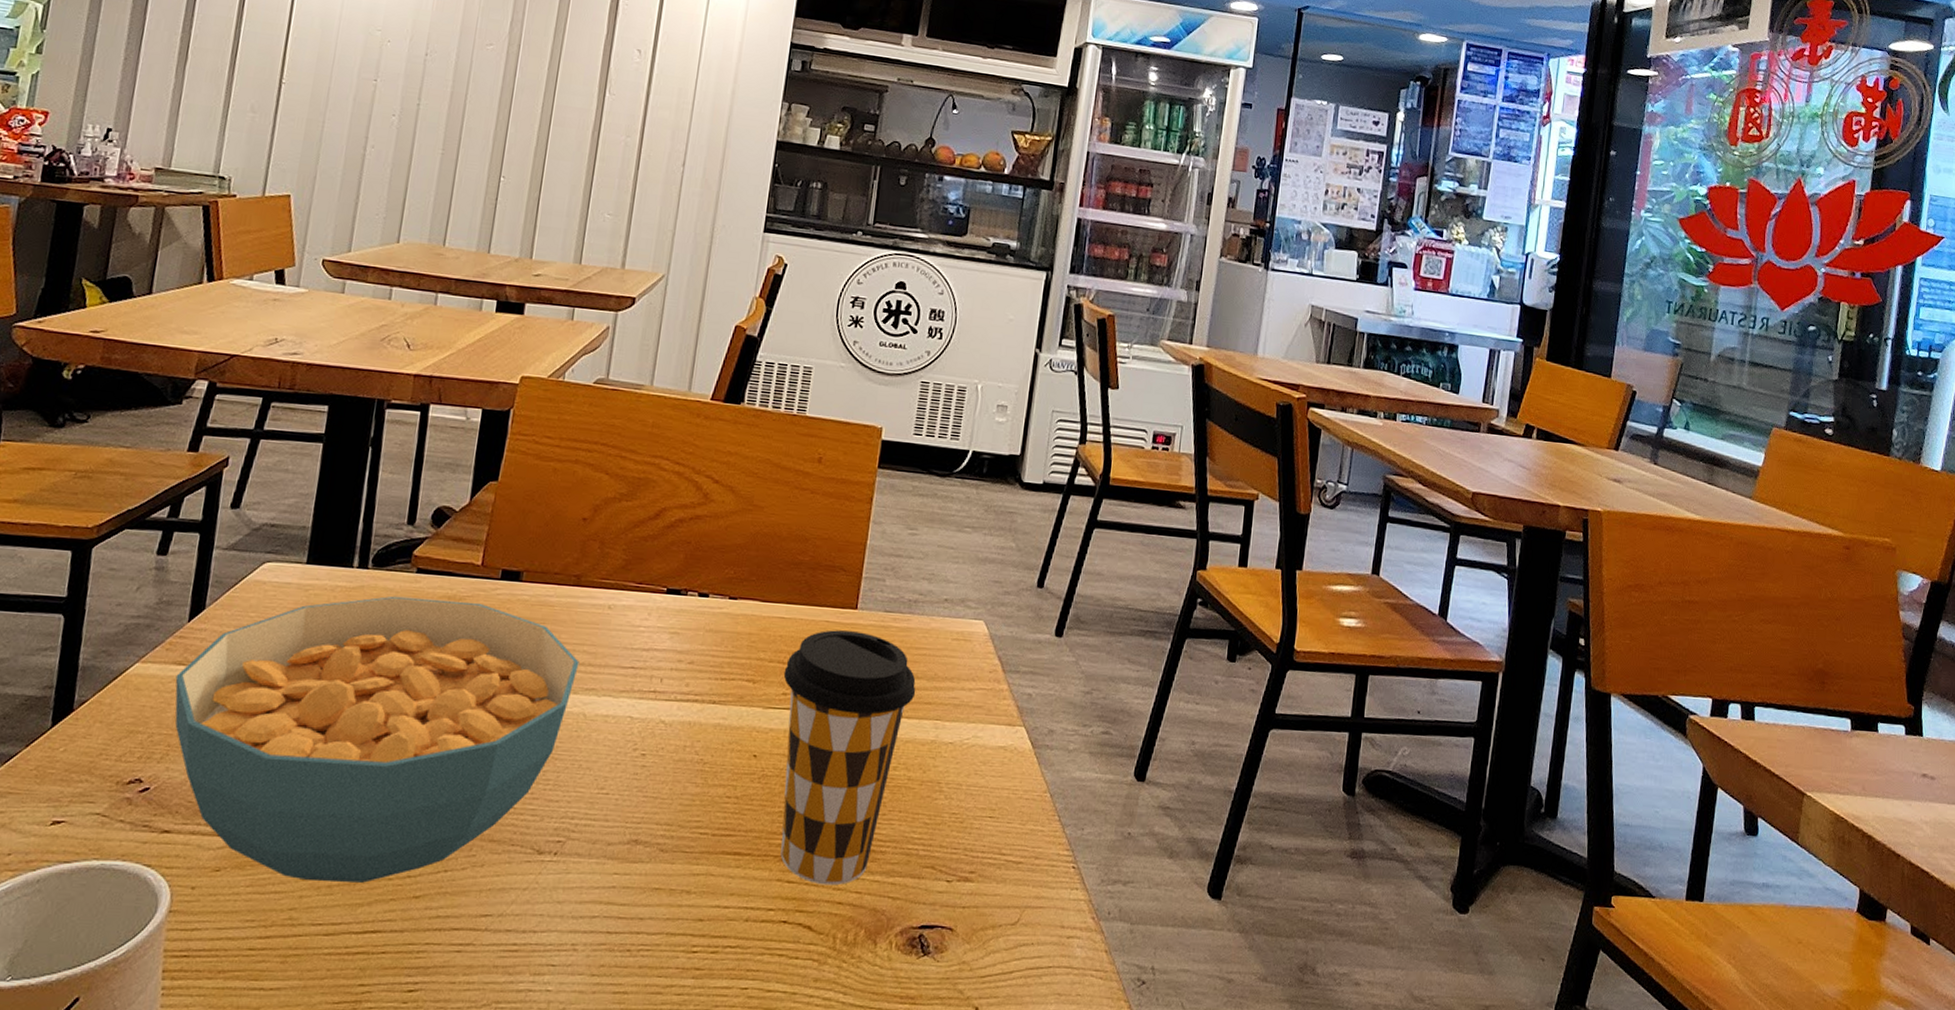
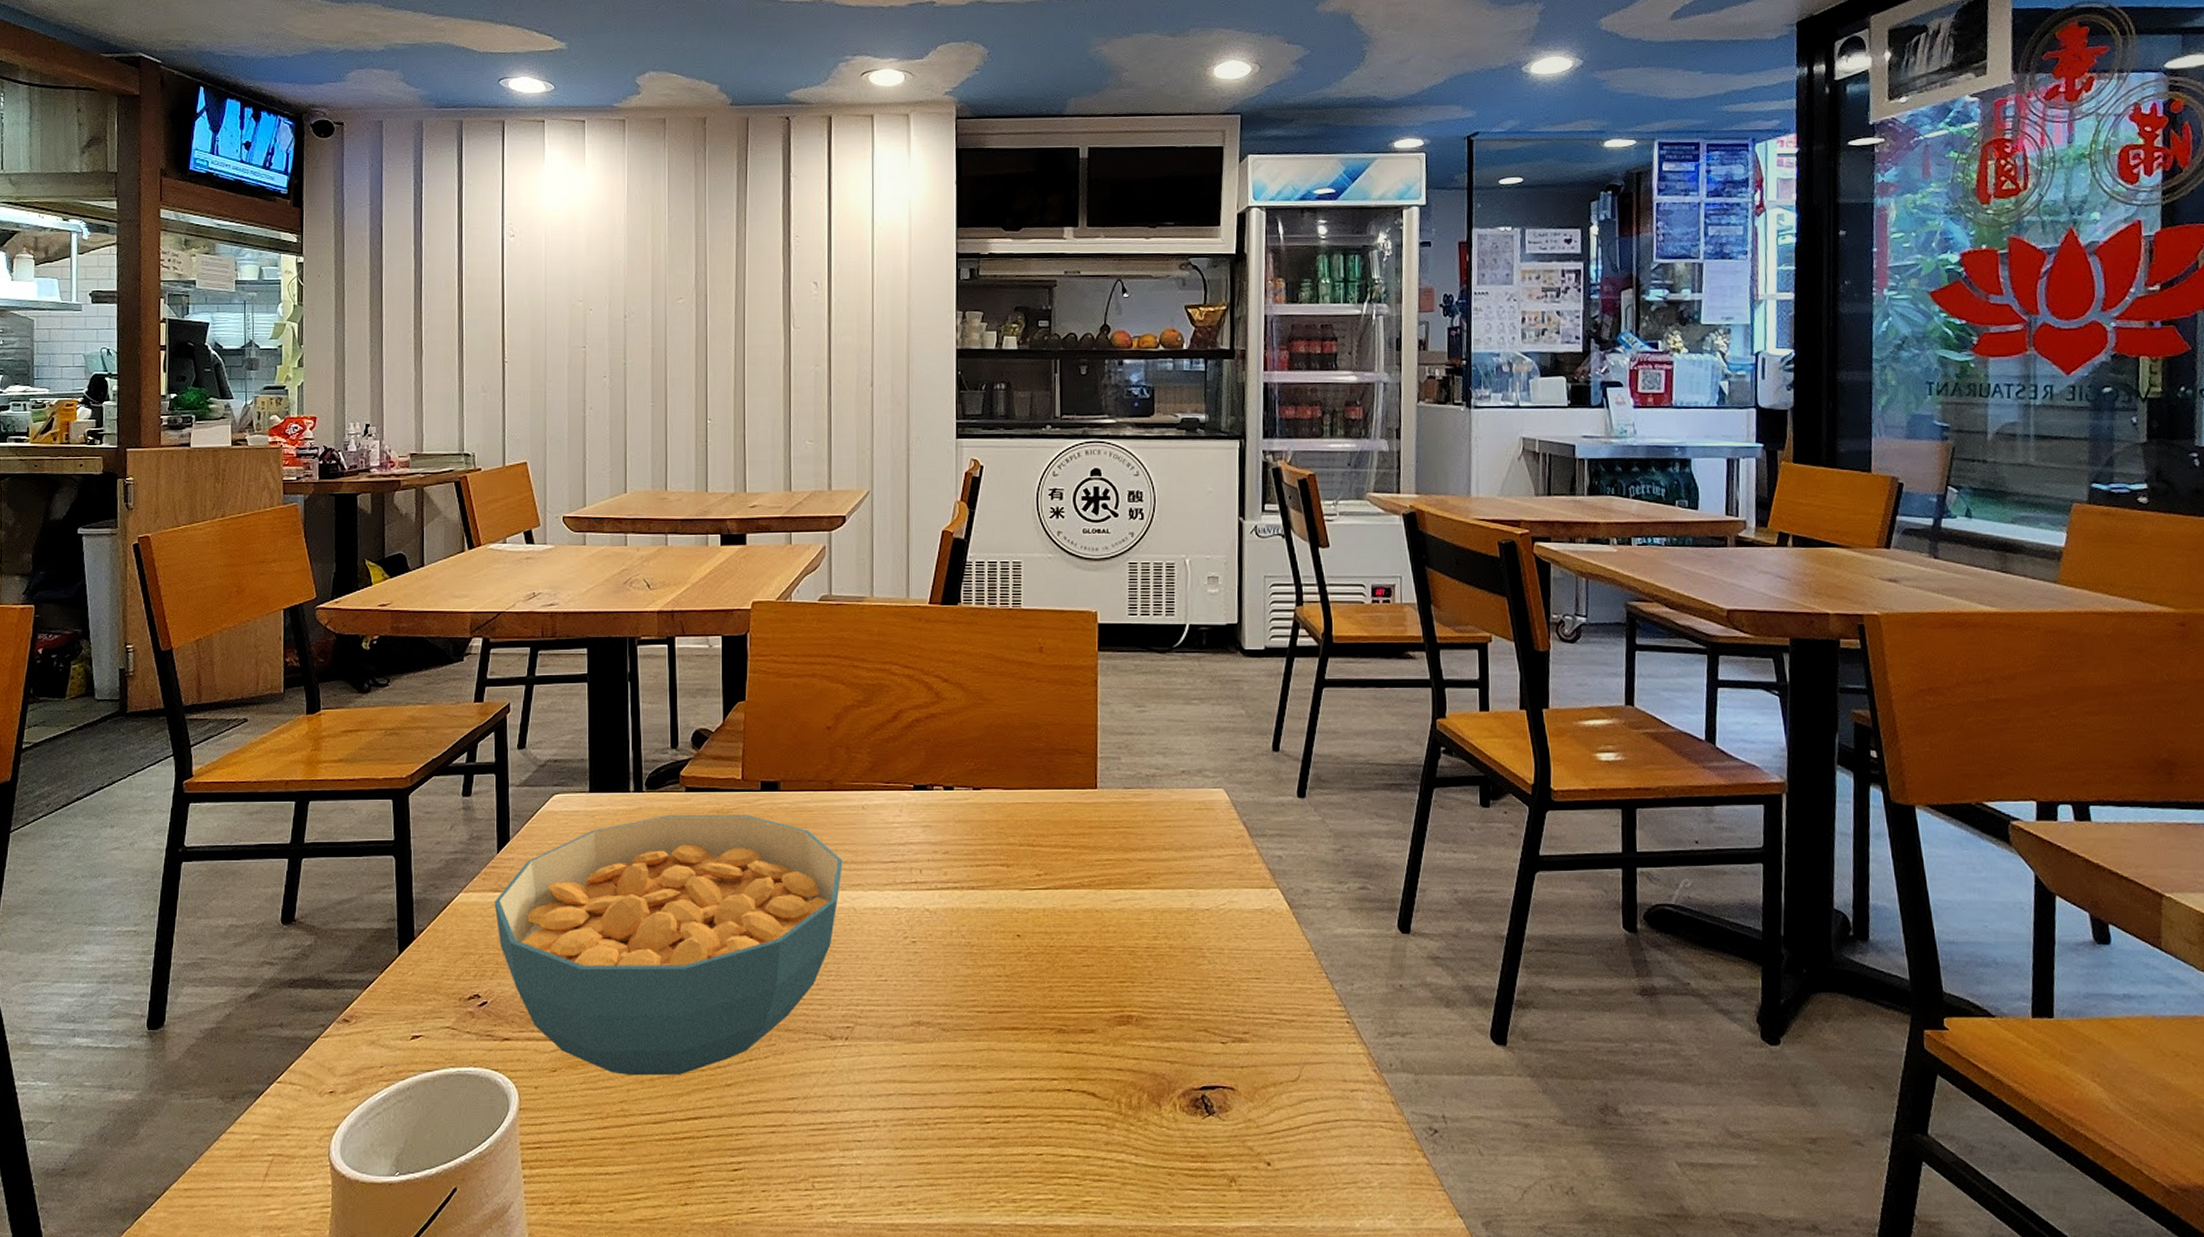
coffee cup: present [780,630,916,886] -> none [1035,810,1166,1053]

